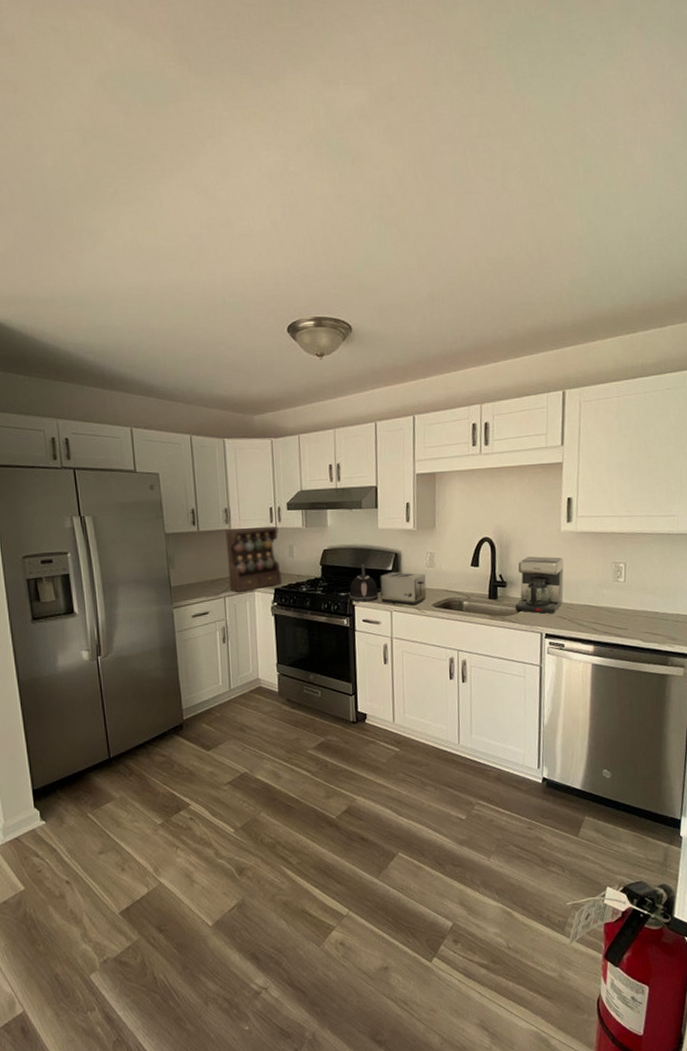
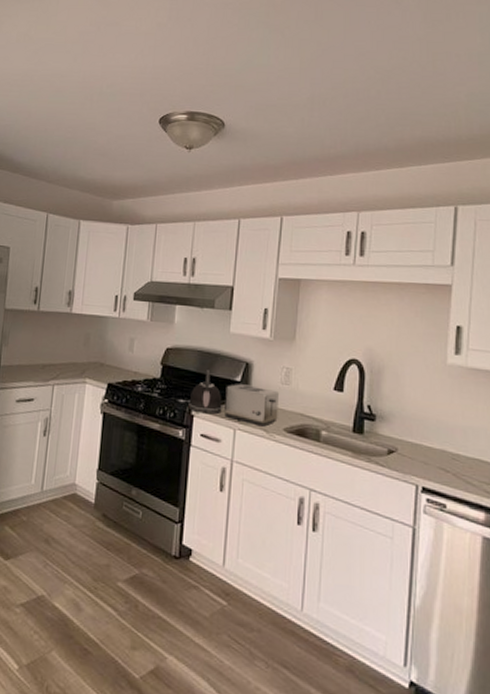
spice rack: present [225,526,282,592] -> none [60,313,121,382]
coffee maker: present [515,556,564,615] -> none [384,389,450,464]

